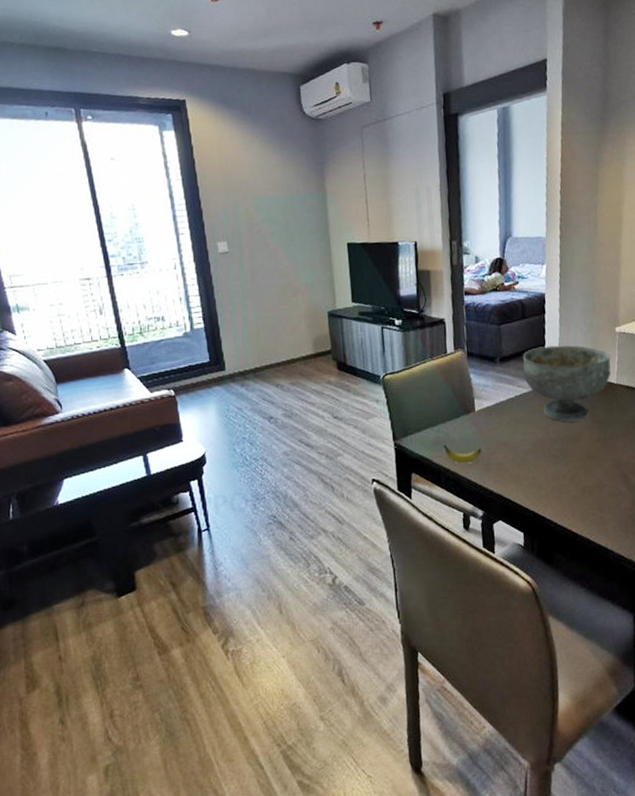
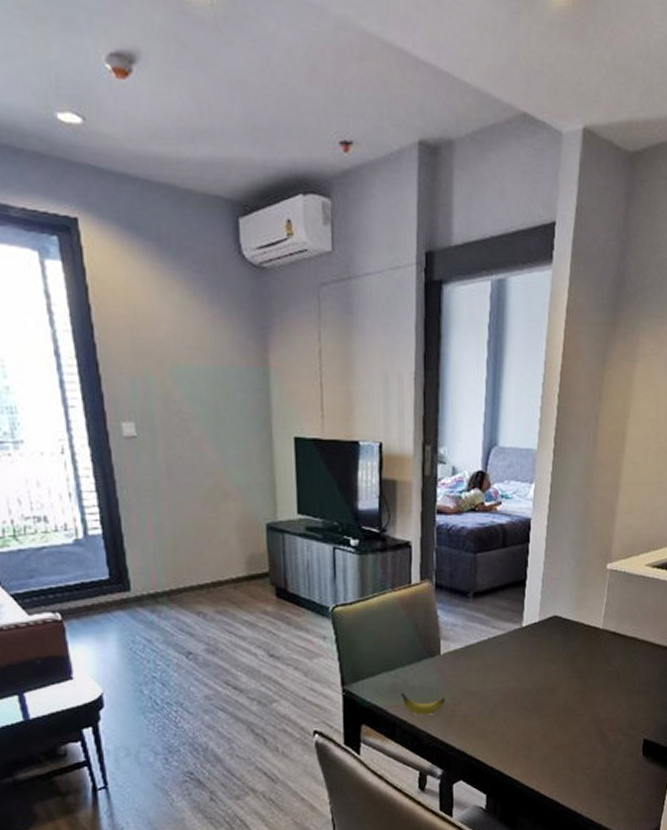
decorative bowl: present [523,344,611,422] -> none [499,581,599,670]

